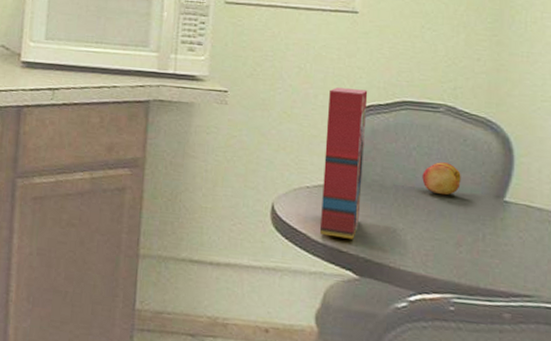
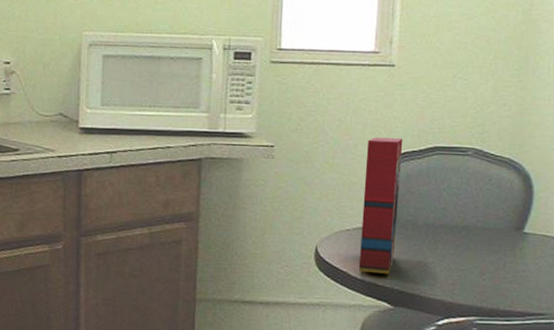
fruit: present [422,162,461,196] -> none [451,201,486,231]

